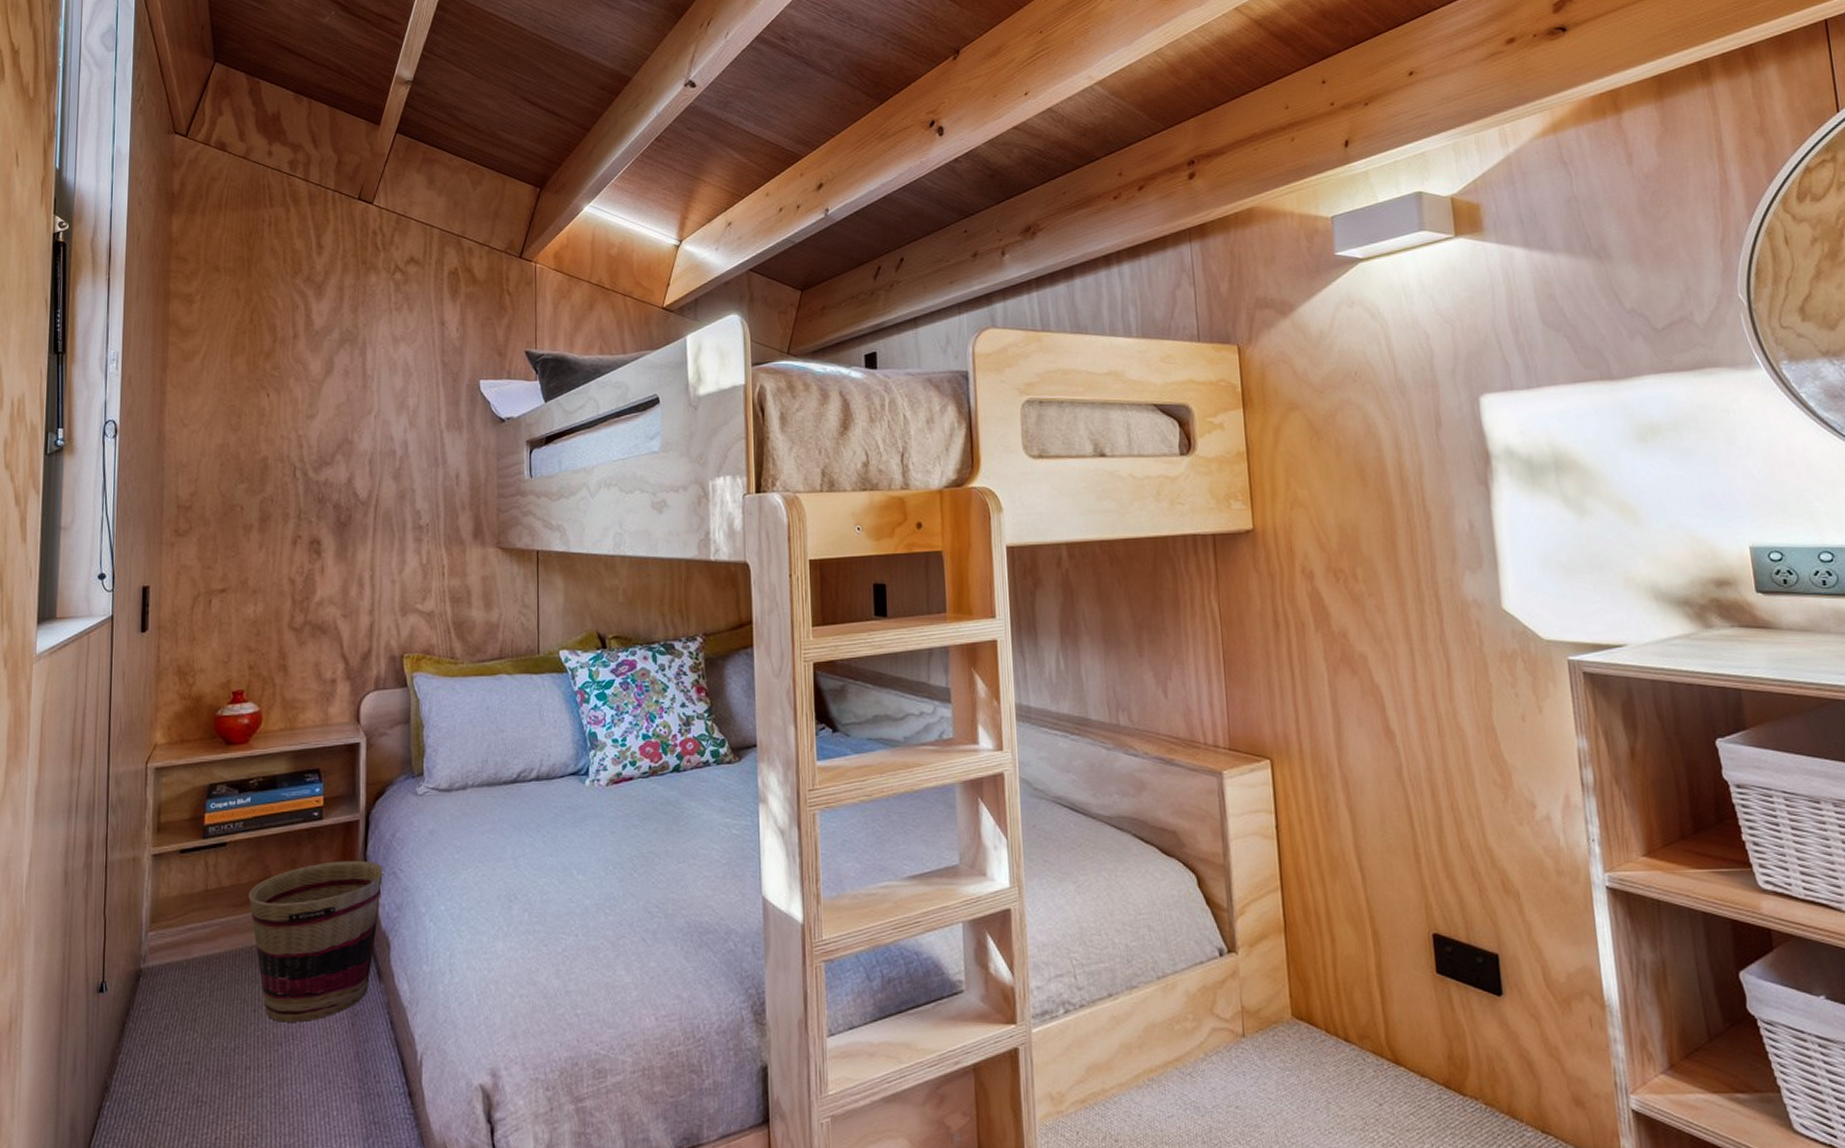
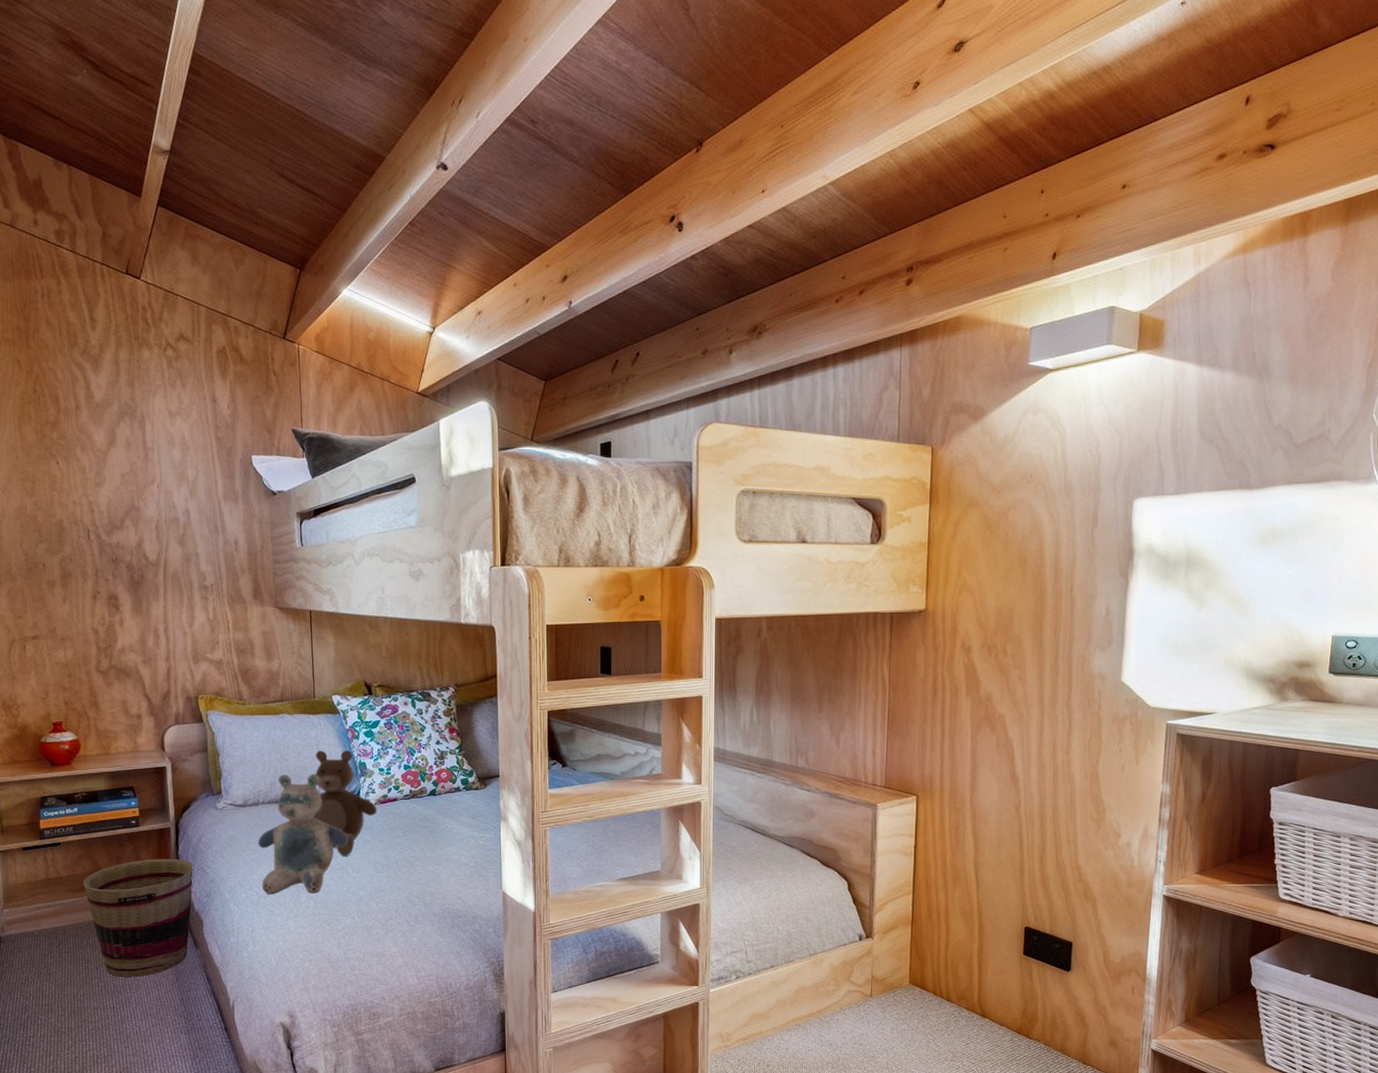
polar bear: none [463,747,574,905] -> present [258,773,349,894]
bear: none [531,717,609,853] -> present [312,750,377,856]

